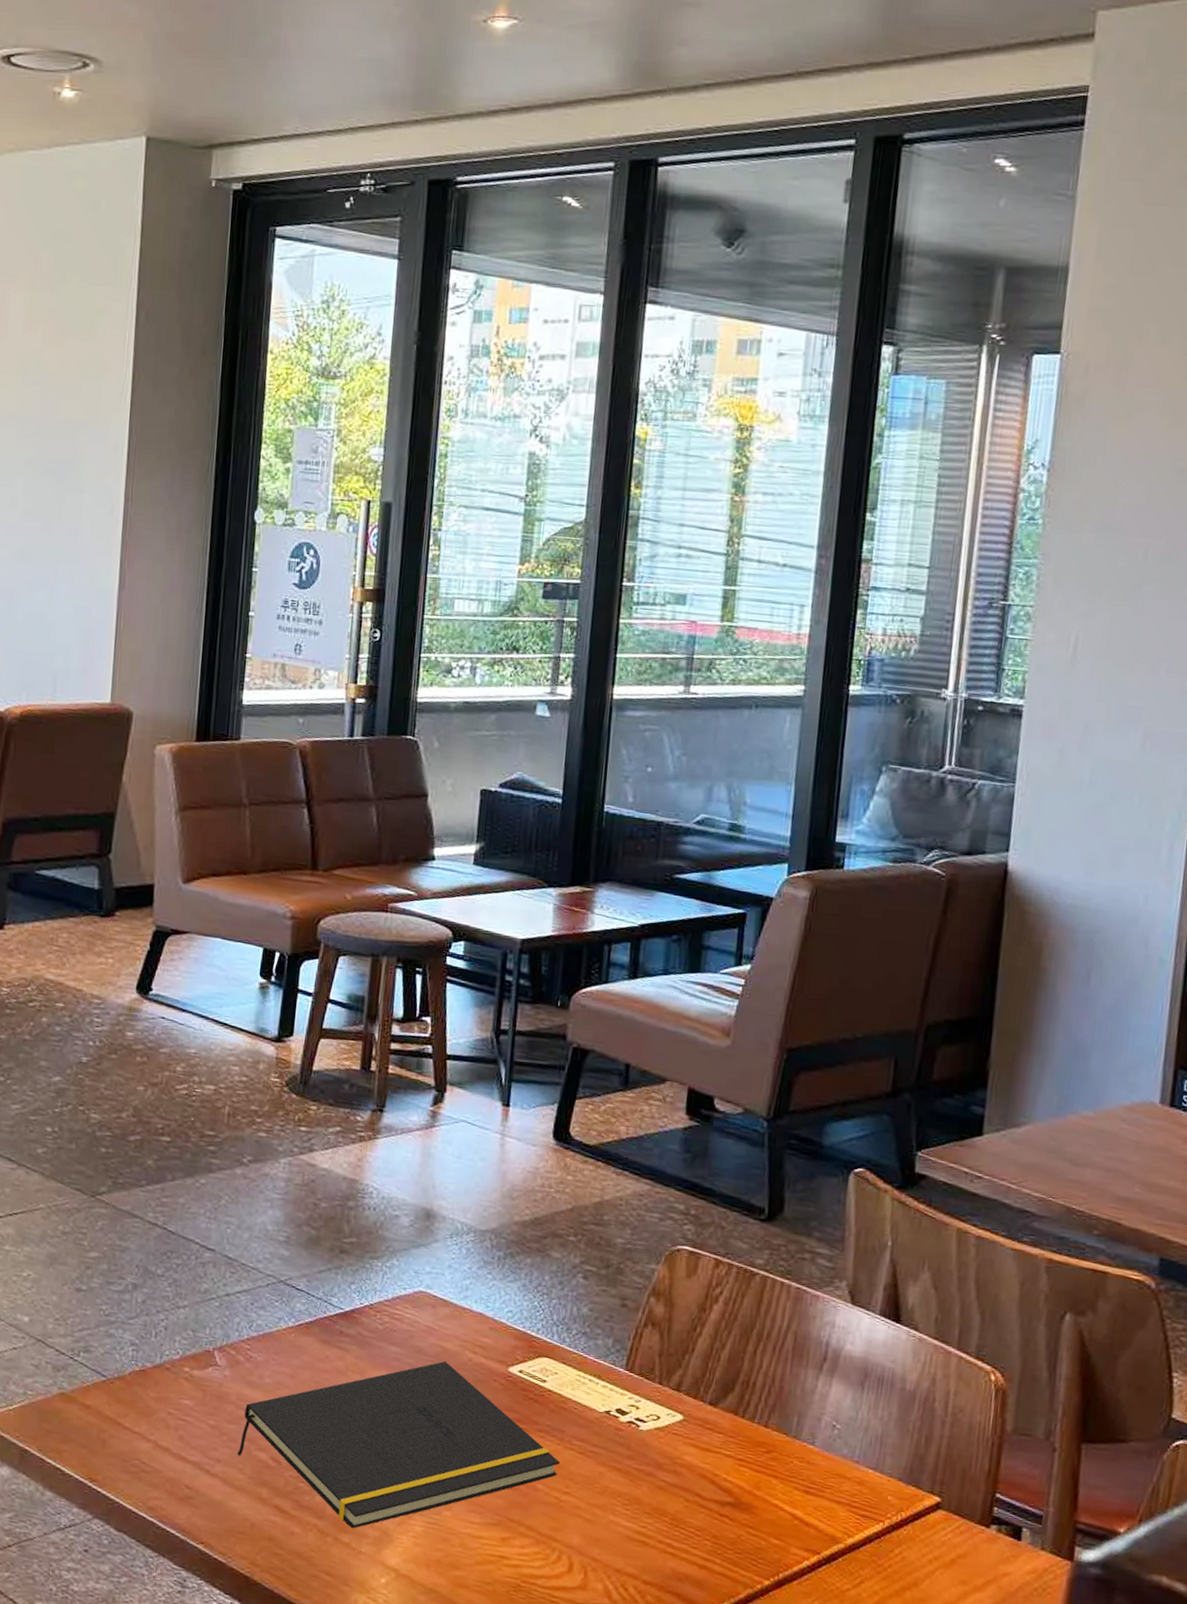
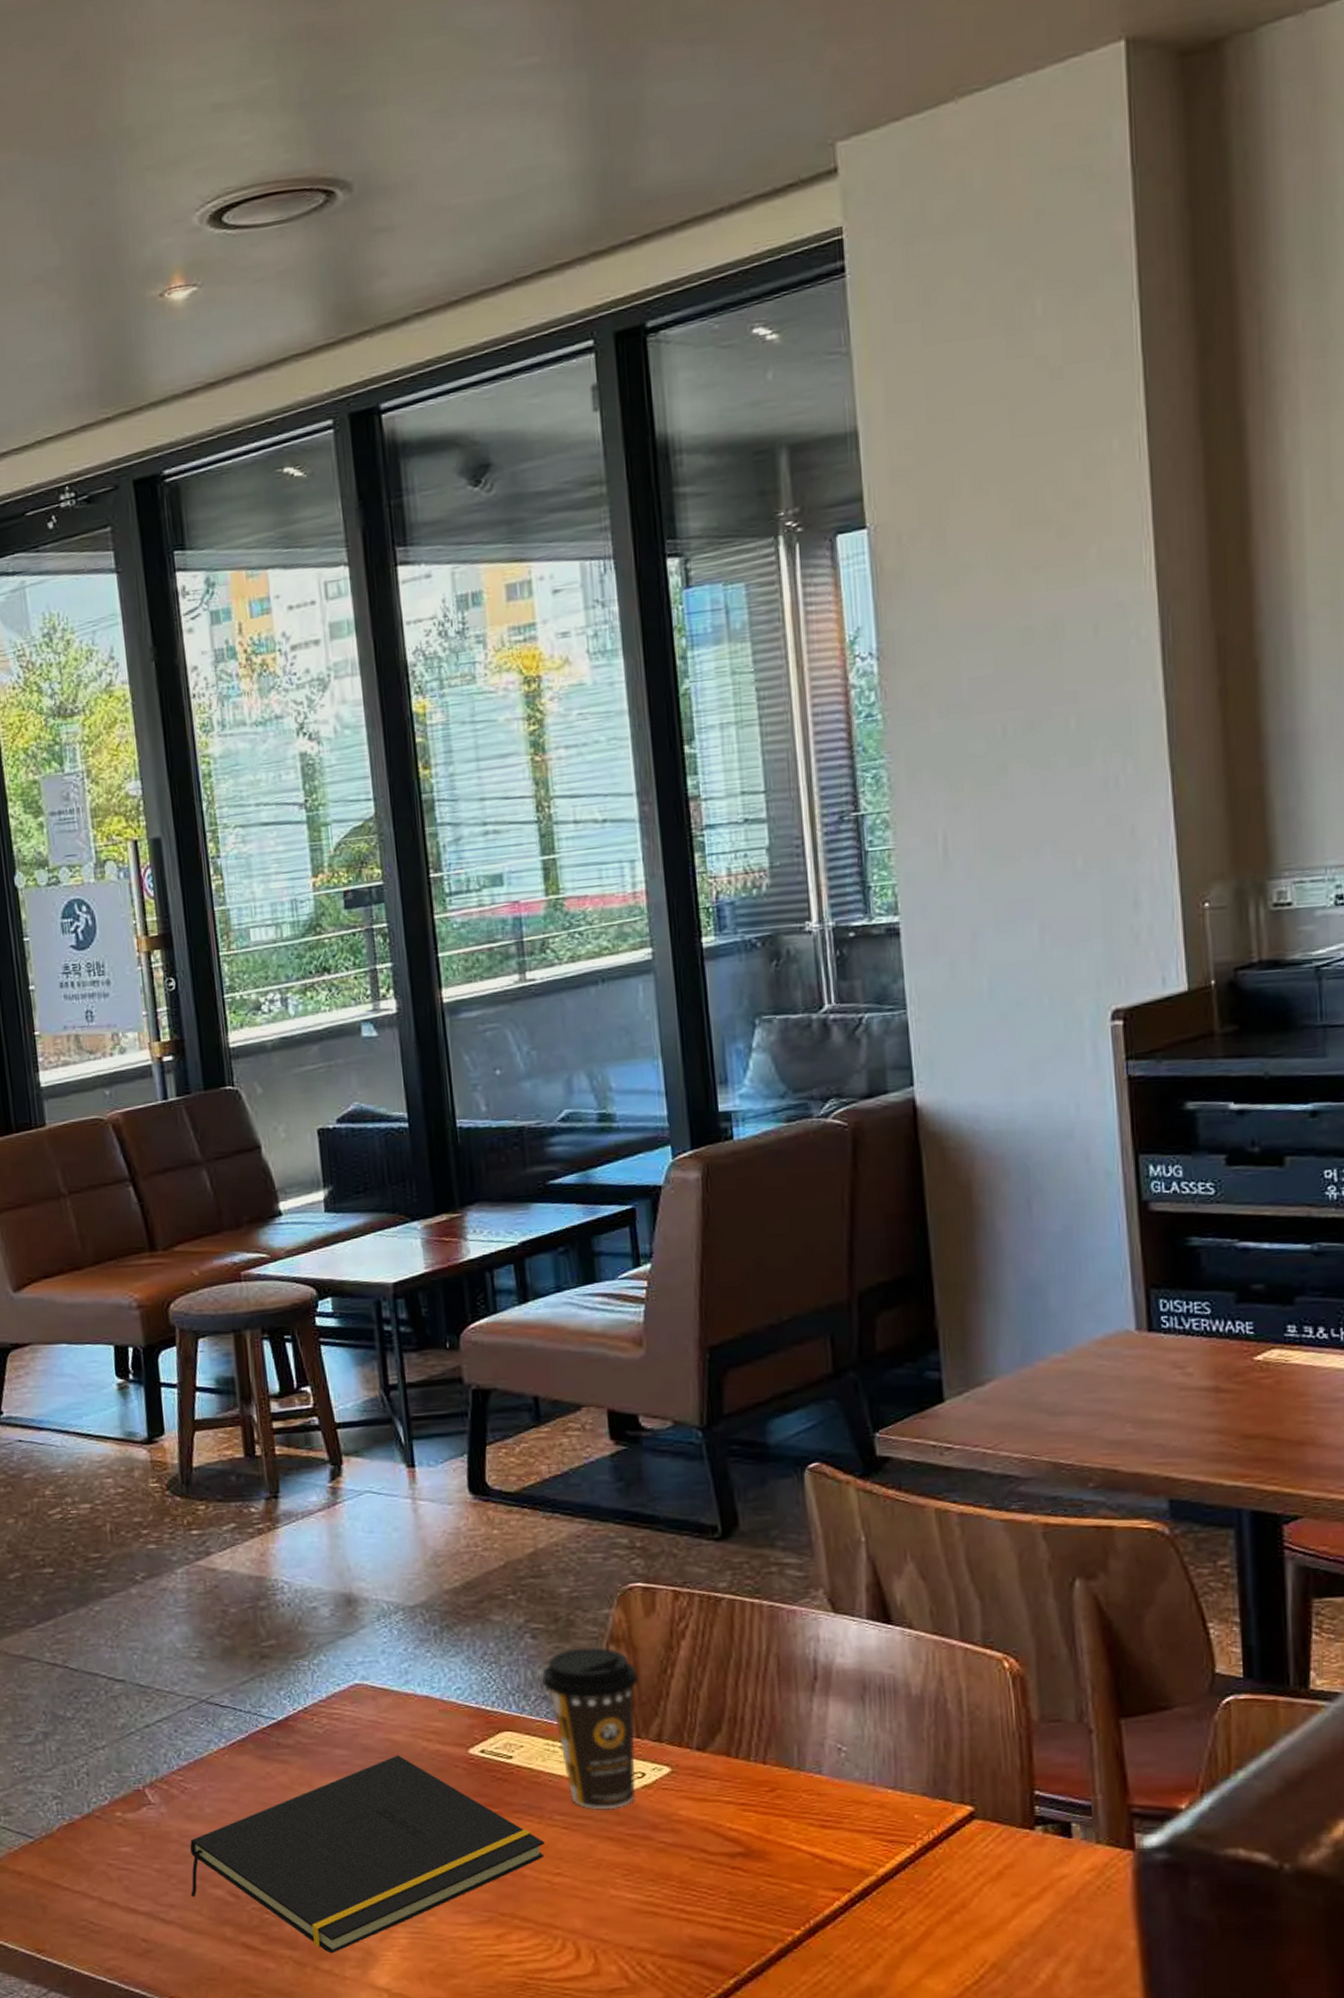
coffee cup: none [585,1294,670,1444] -> present [542,1647,638,1810]

